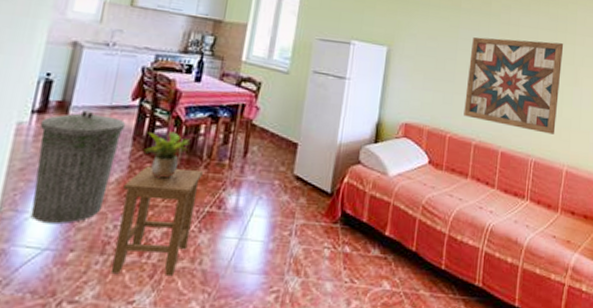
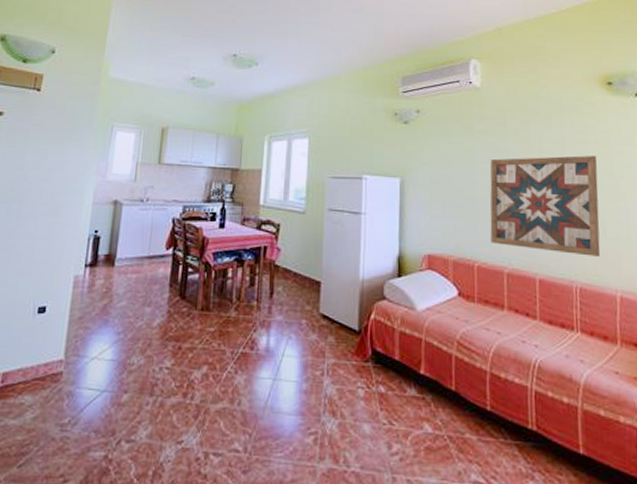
trash can: present [30,110,126,223] -> none [90,261,163,367]
stool: present [110,165,203,277] -> none [159,310,234,417]
potted plant: present [144,131,190,178] -> none [180,276,219,321]

